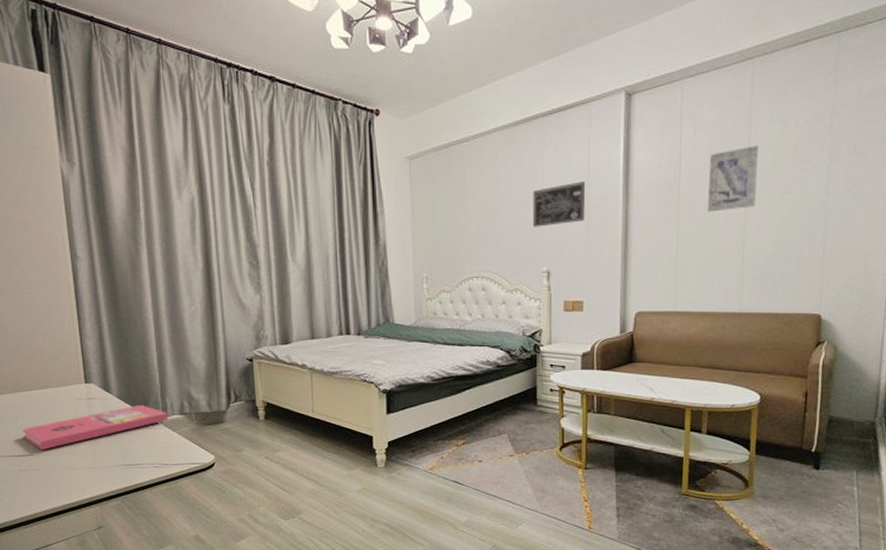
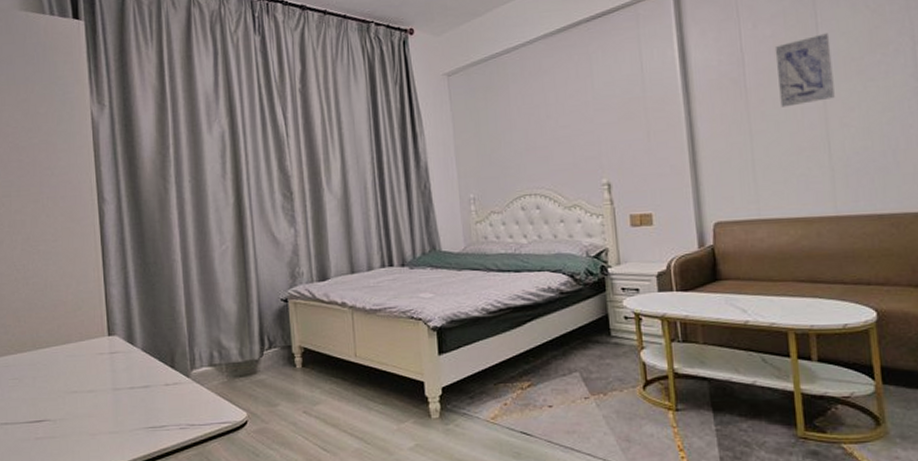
notebook: present [23,405,168,451] -> none [40,357,196,414]
wall art: present [532,181,586,227] -> none [583,85,644,137]

